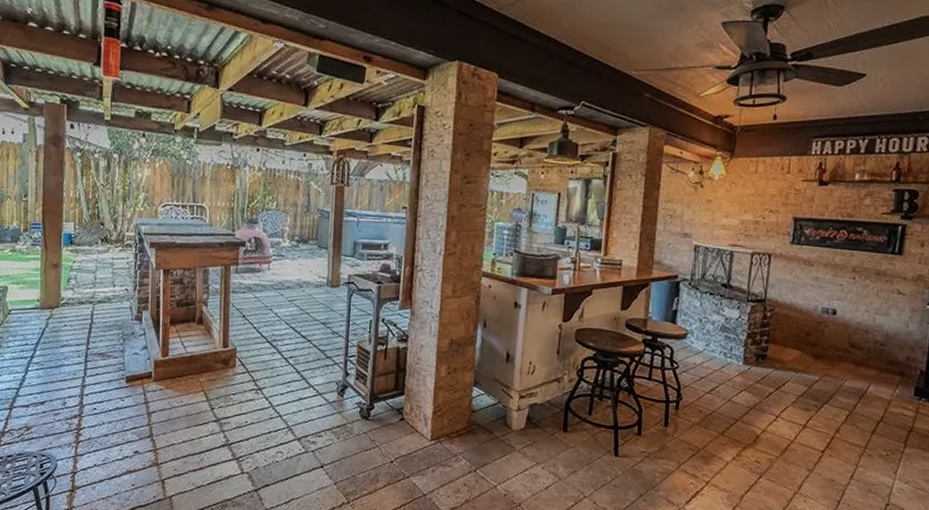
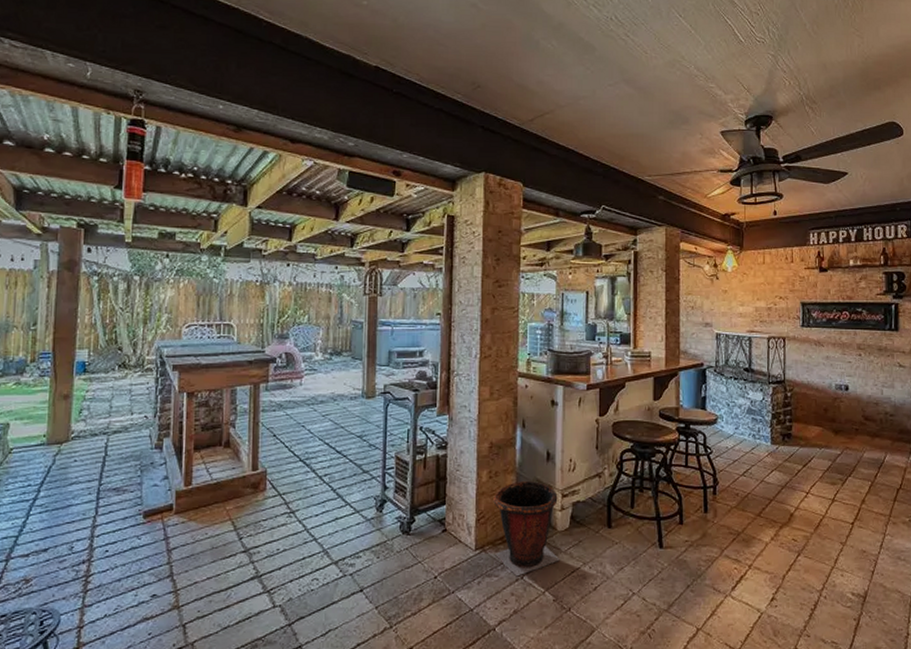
waste bin: none [450,378,515,469] -> present [493,480,560,577]

